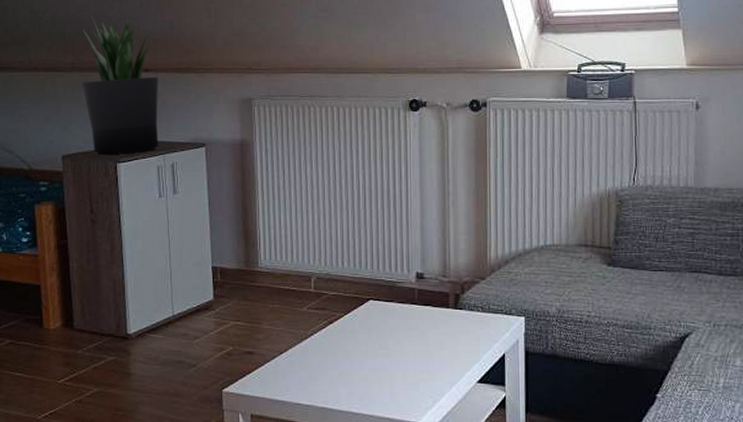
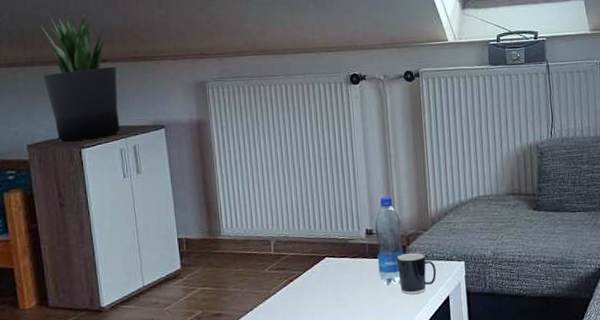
bottle: none [427,237,457,337] -> present [375,196,404,286]
mug: none [448,302,493,350] -> present [396,252,437,295]

